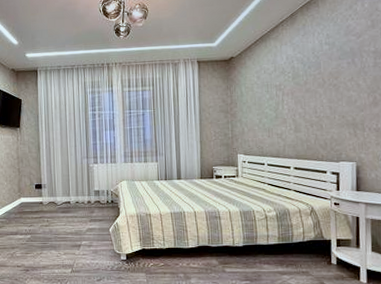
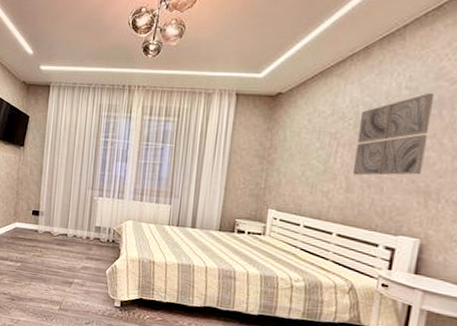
wall art: none [296,45,348,117] -> present [352,92,435,176]

